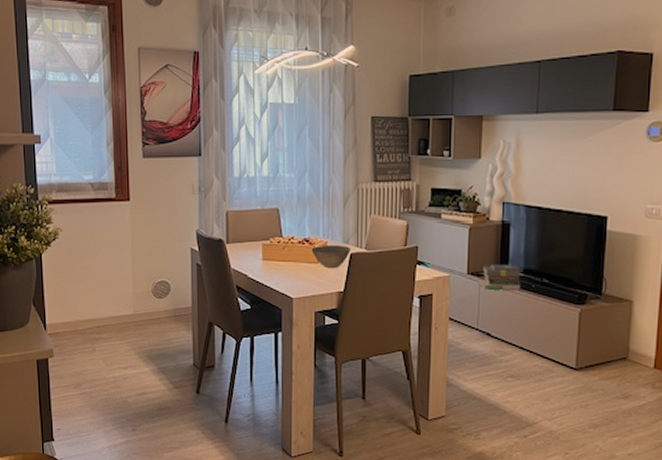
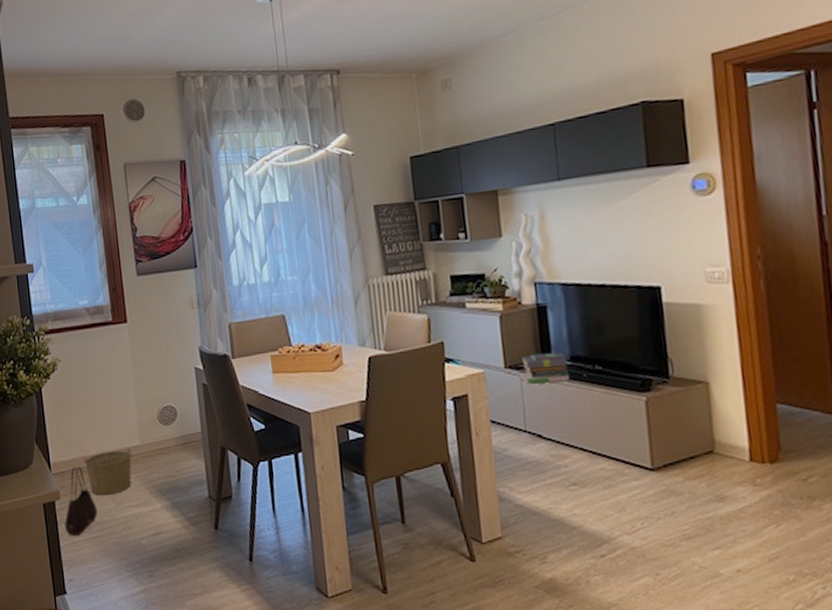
handbag: none [56,329,88,391] -> present [65,466,98,536]
basket: none [79,316,124,357] -> present [84,448,132,496]
bowl: present [311,245,350,268] -> none [324,348,368,375]

